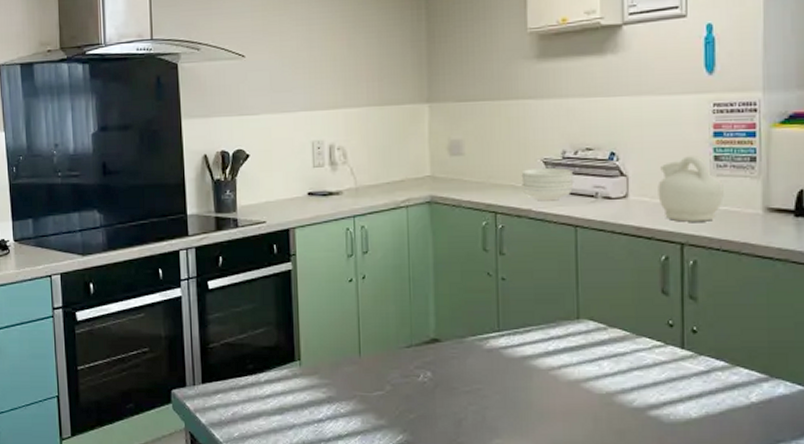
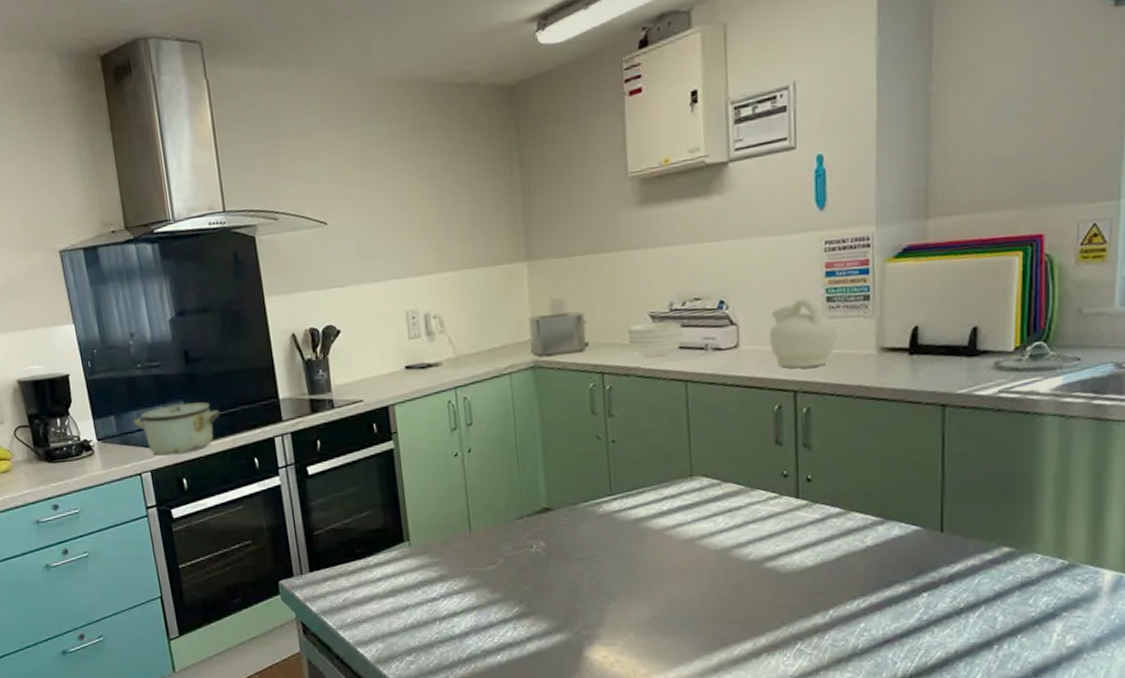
cooking pot: none [50,211,131,260] -> present [134,402,221,456]
toaster: none [427,152,483,194] -> present [528,311,589,358]

